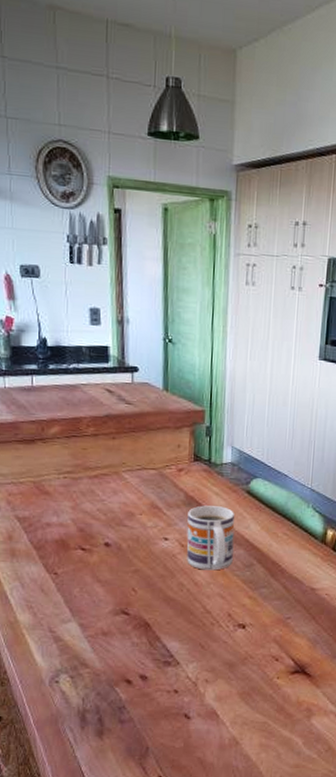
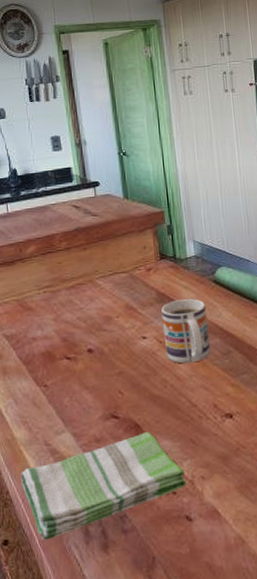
dish towel: none [21,632,189,721] -> present [21,432,186,540]

